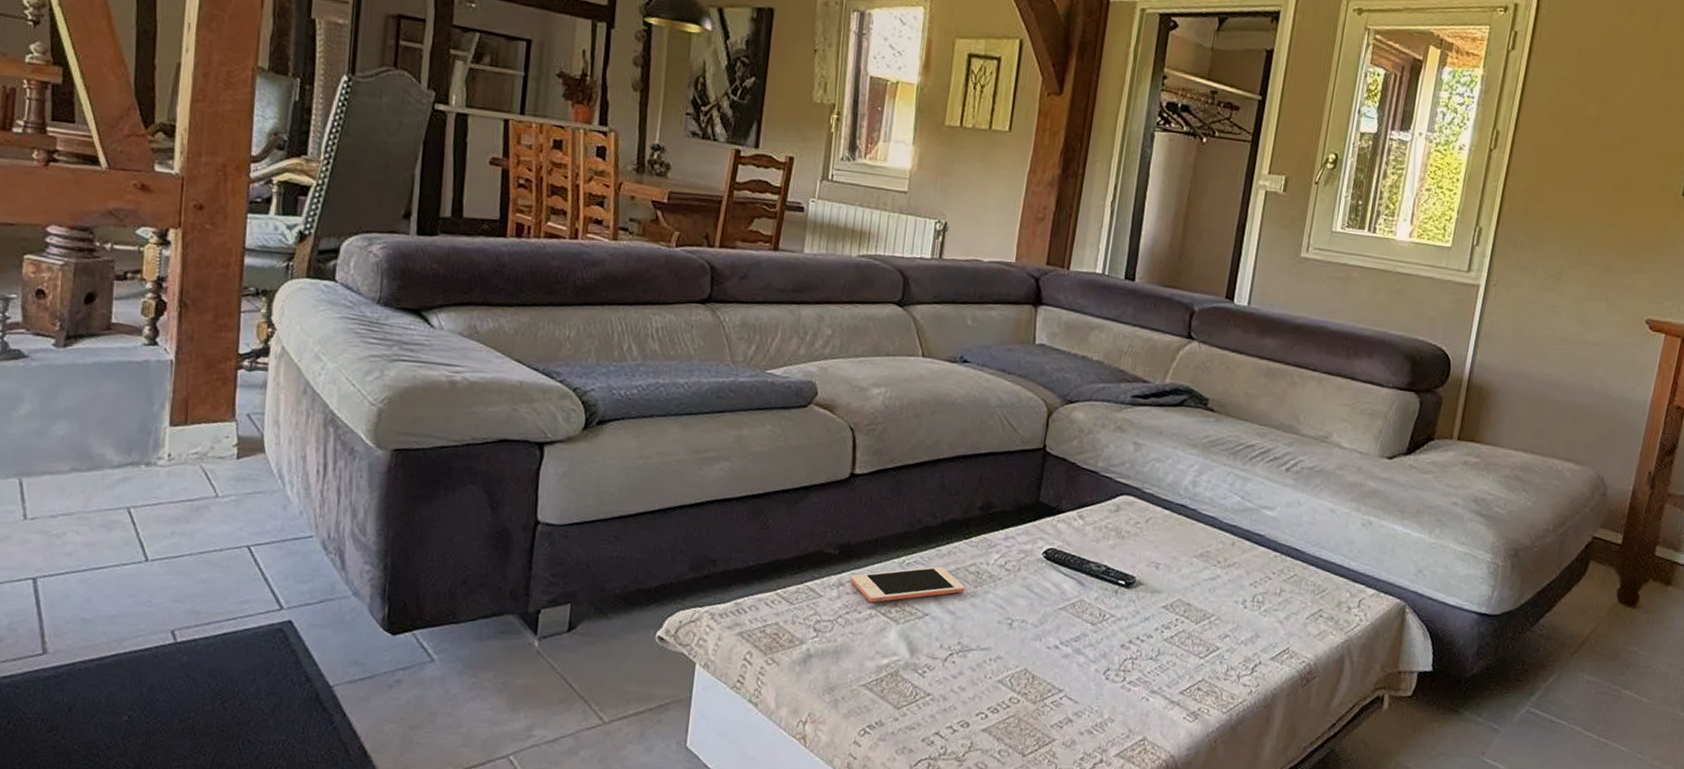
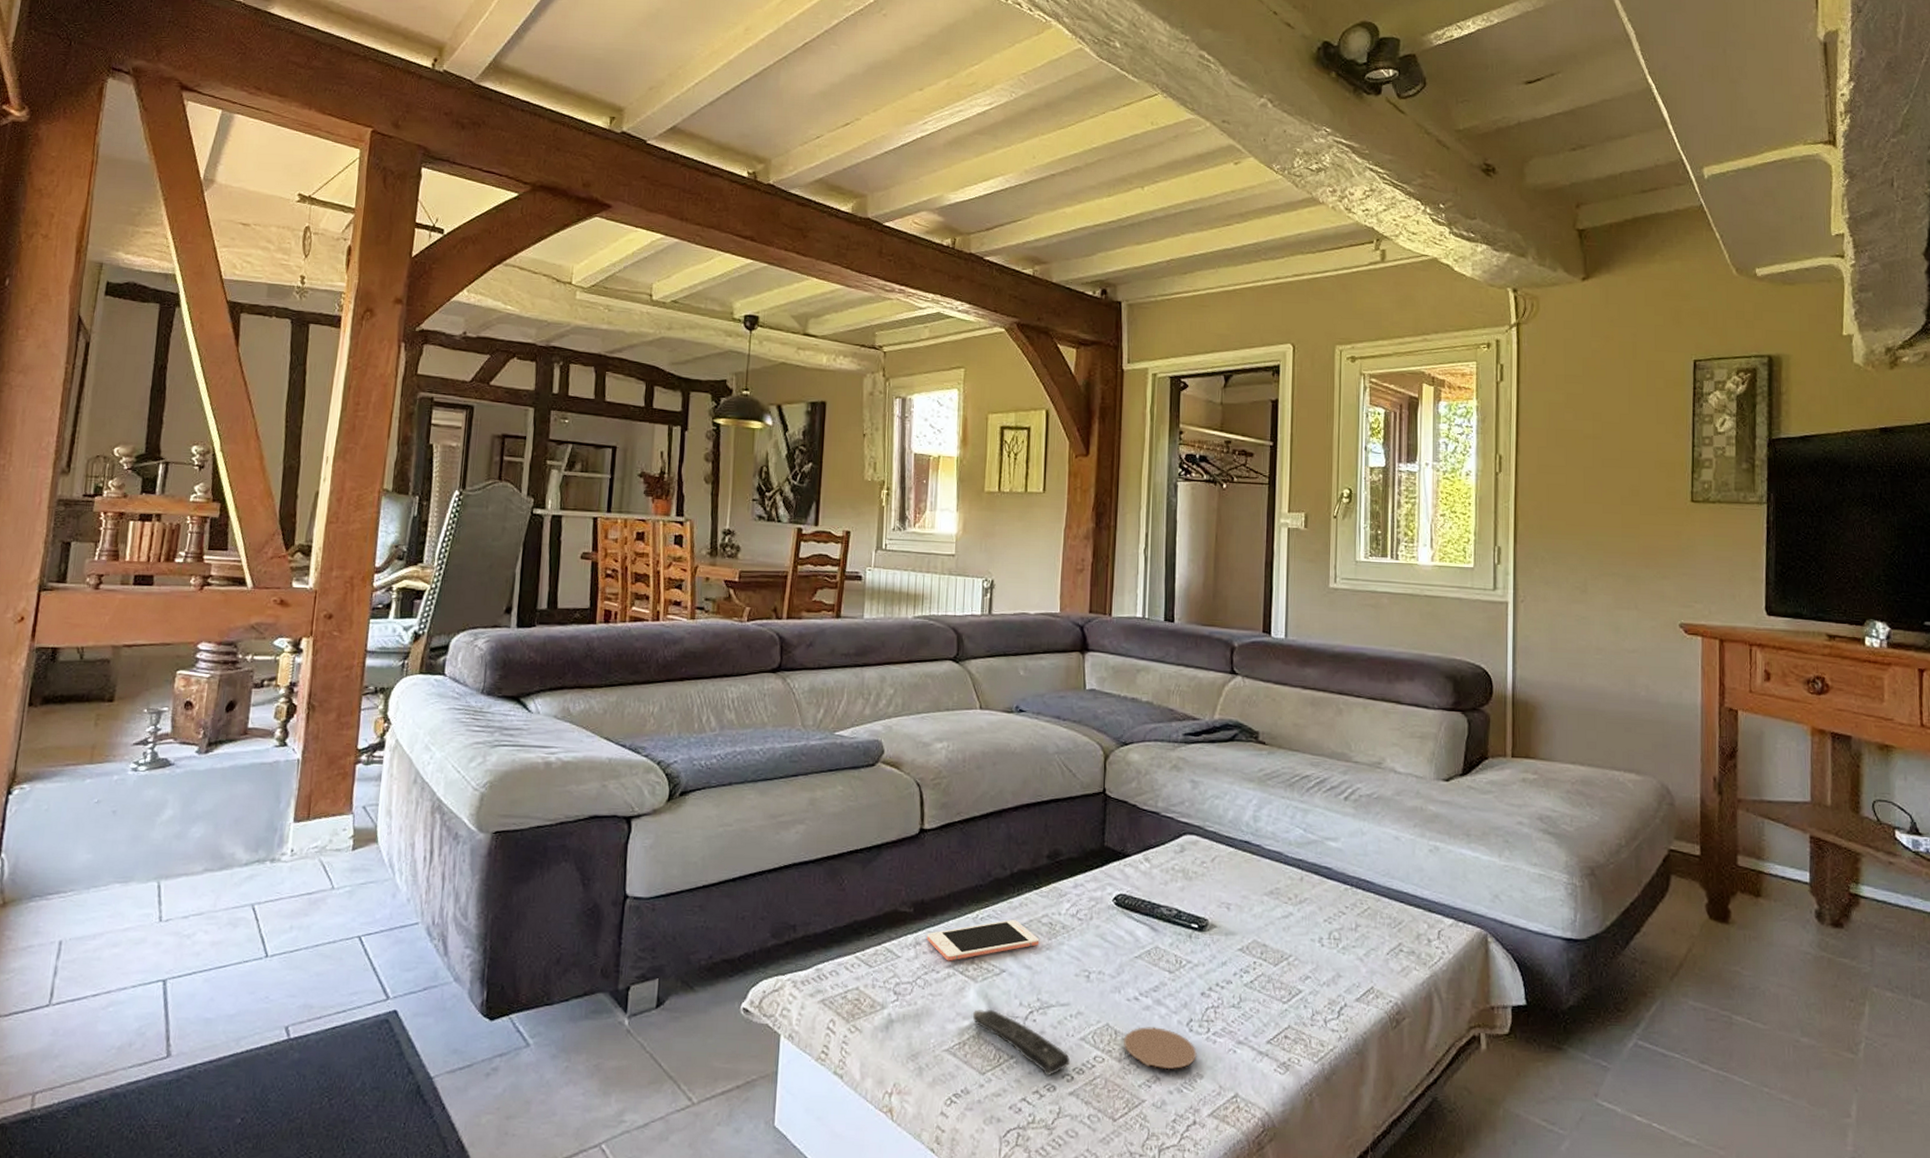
remote control: none [892,649,986,713] -> present [972,1009,1071,1075]
coaster: none [1040,673,1111,713] -> present [1124,1027,1197,1070]

